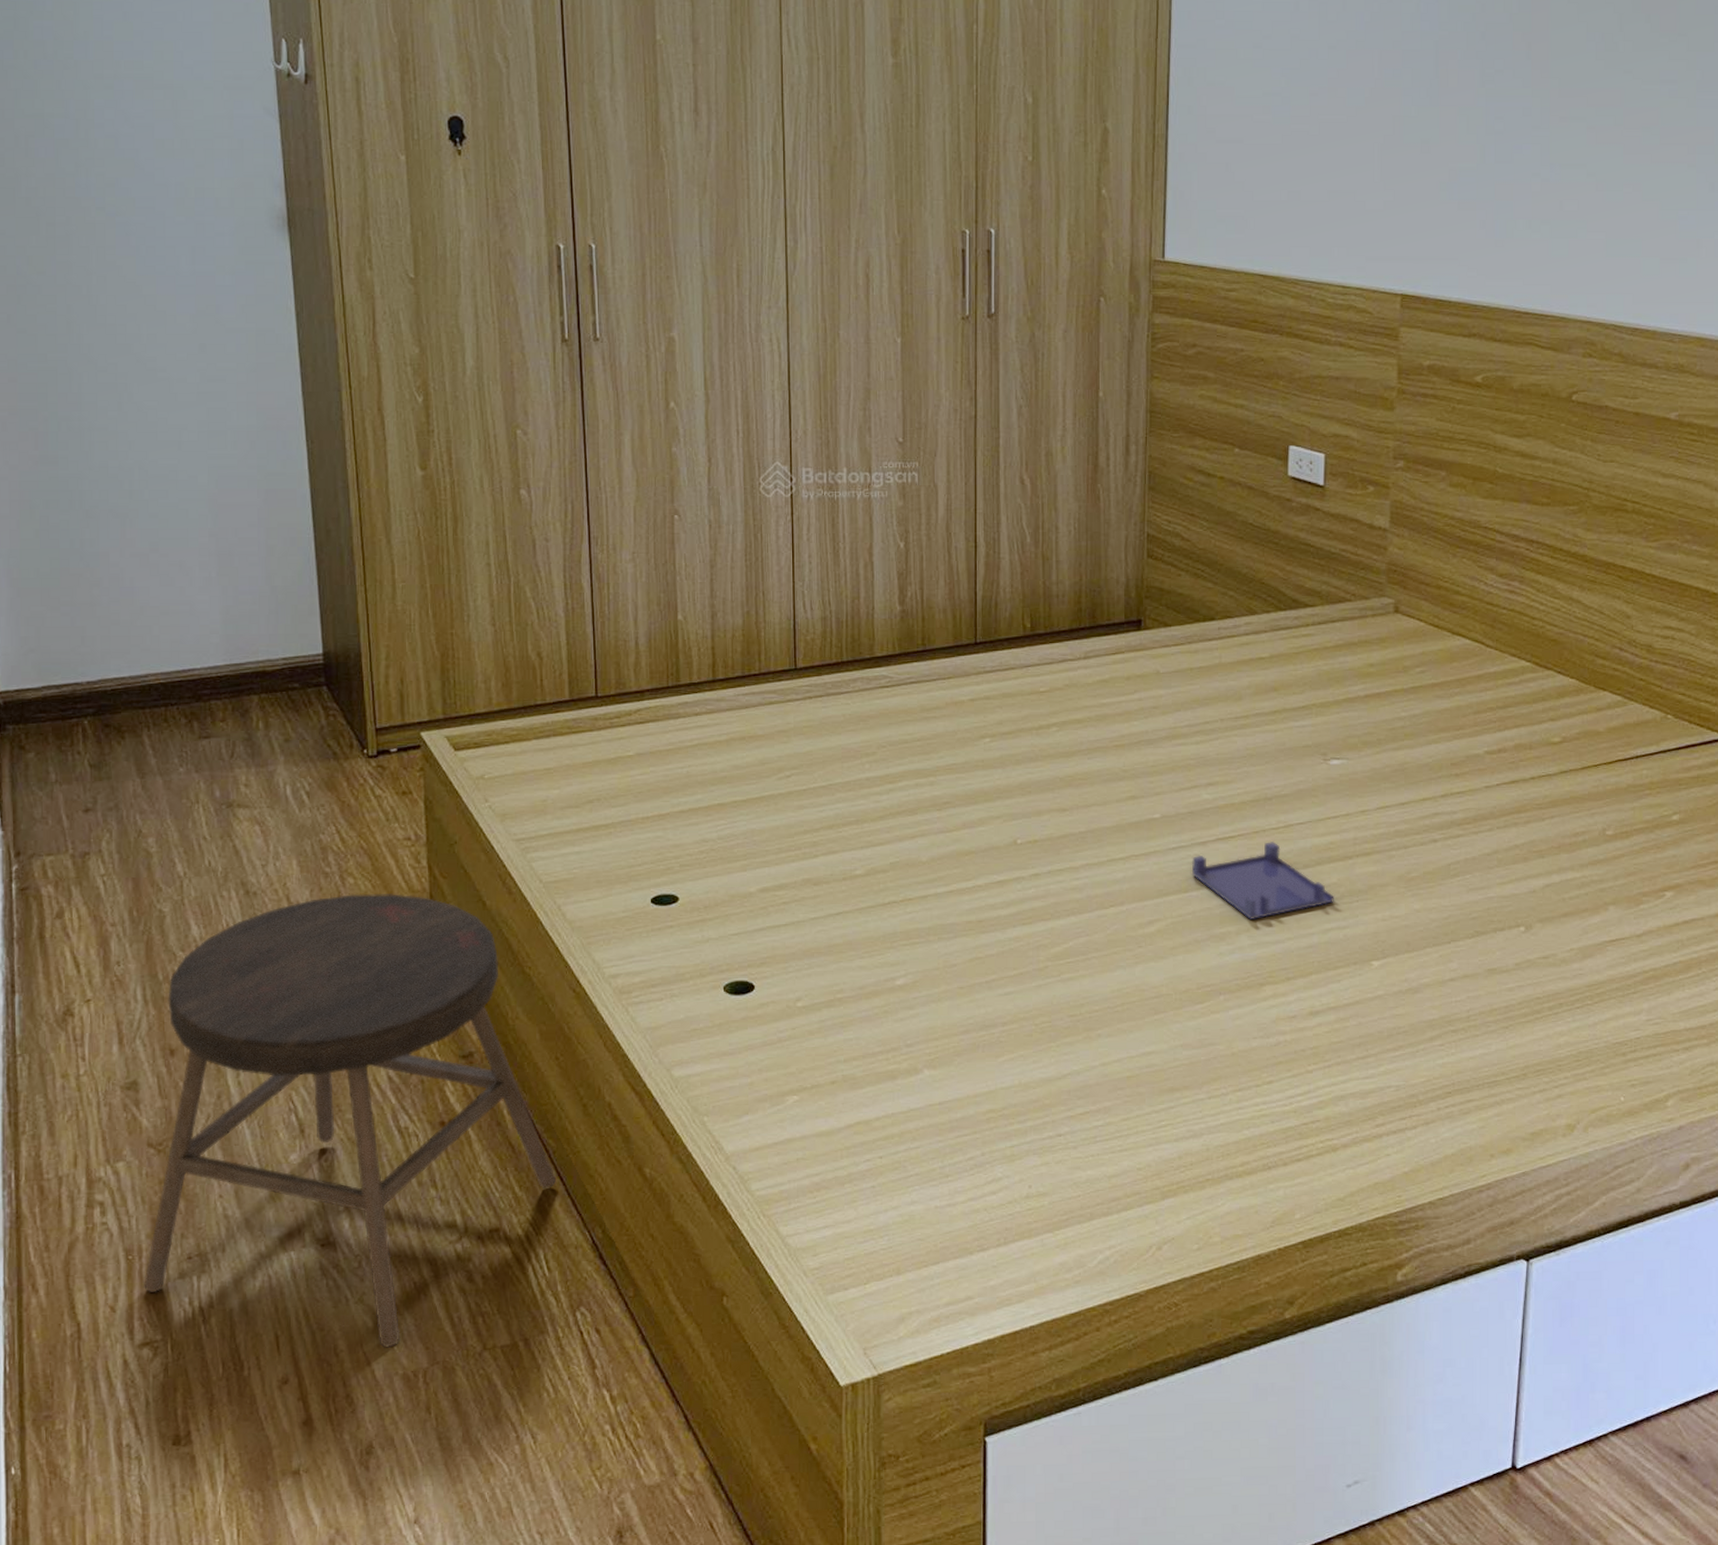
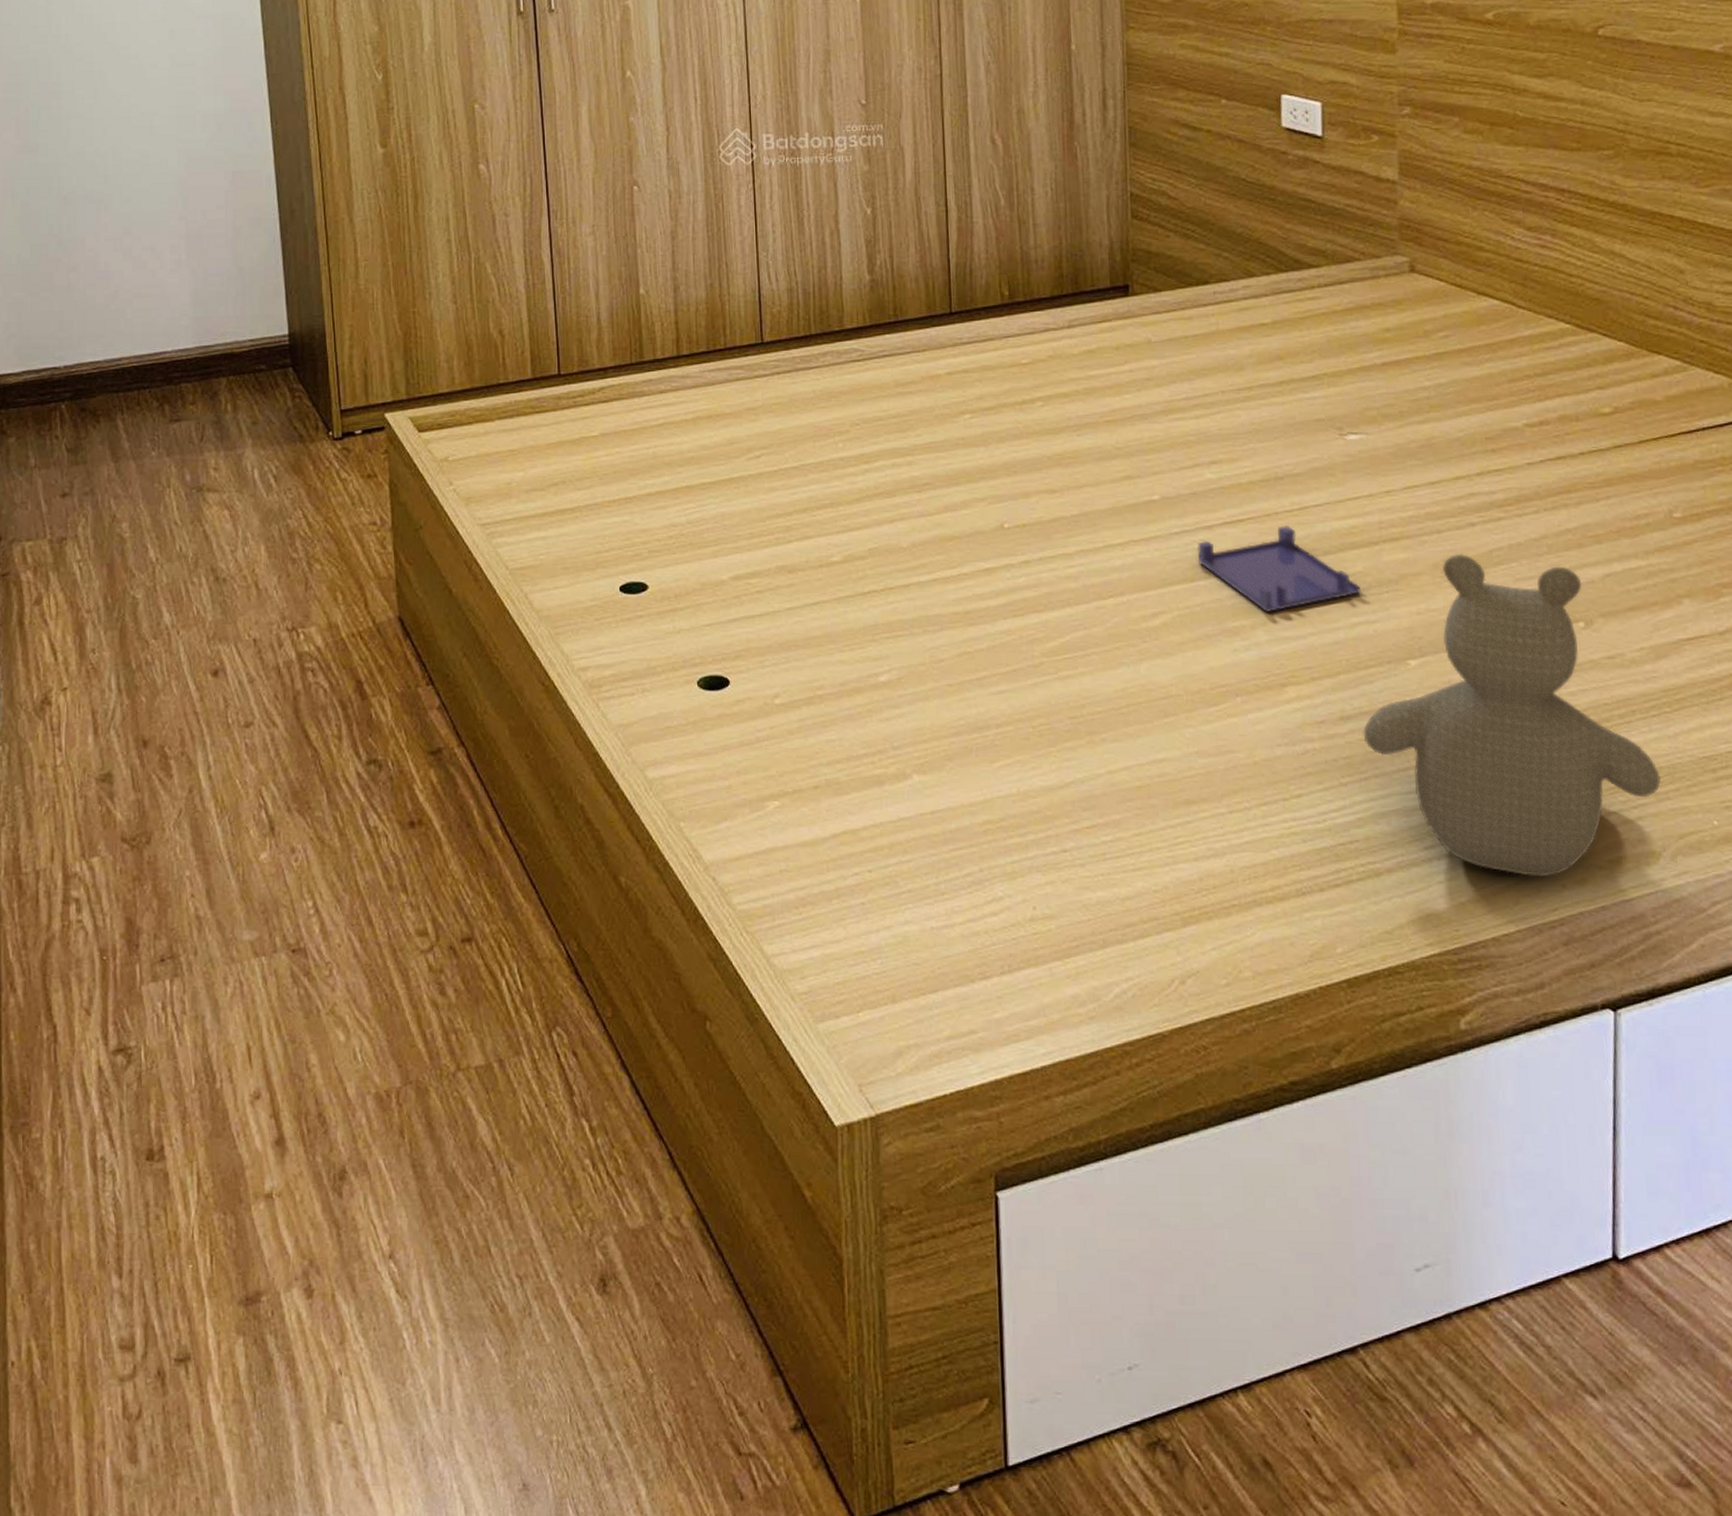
stool: present [144,894,556,1348] -> none [118,581,528,1064]
teddy bear: none [1329,866,1579,1149] -> present [1363,553,1661,878]

